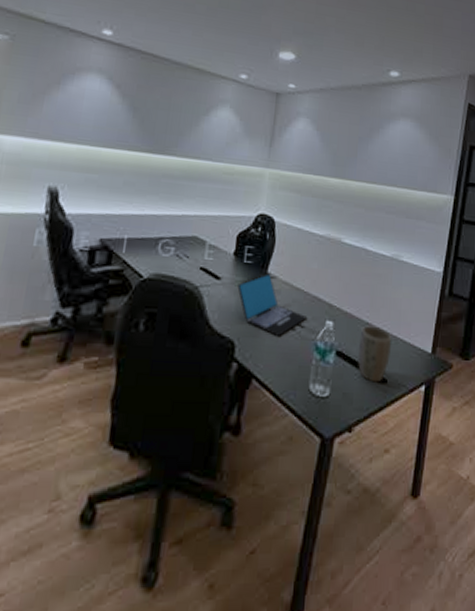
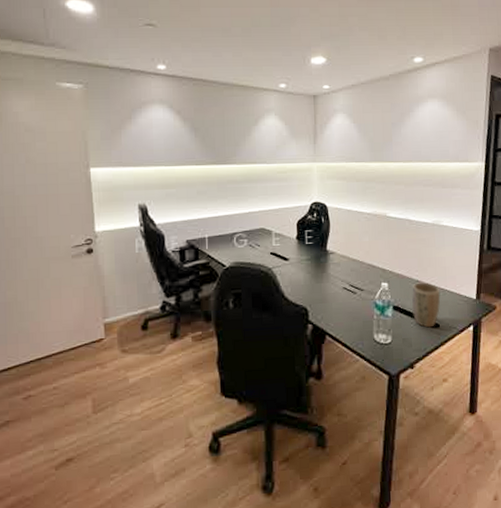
laptop: present [237,273,308,338] -> none [303,250,366,301]

